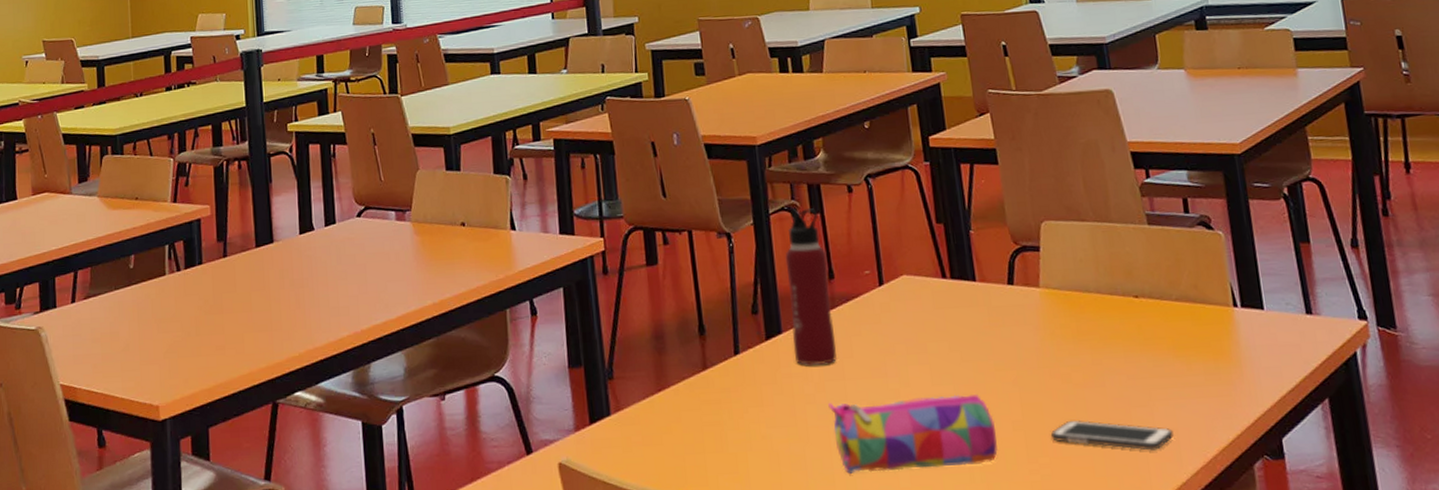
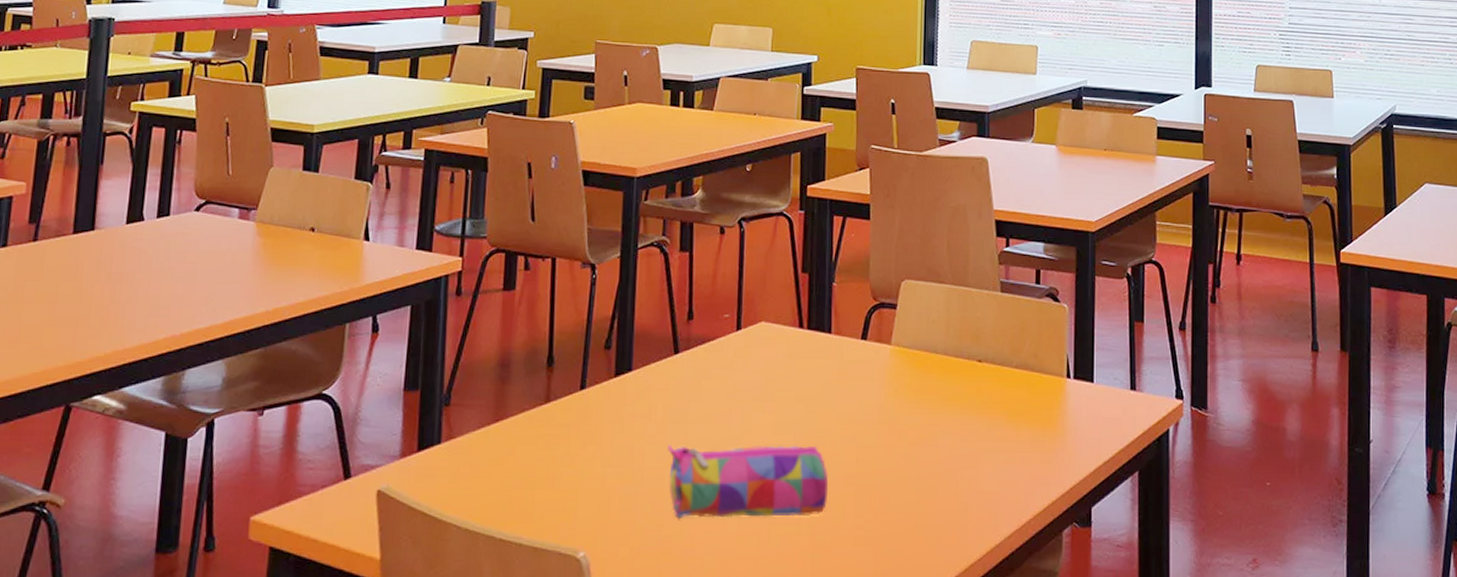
water bottle: present [785,208,837,366] -> none [641,245,689,407]
cell phone: present [1050,420,1175,451] -> none [879,477,995,512]

